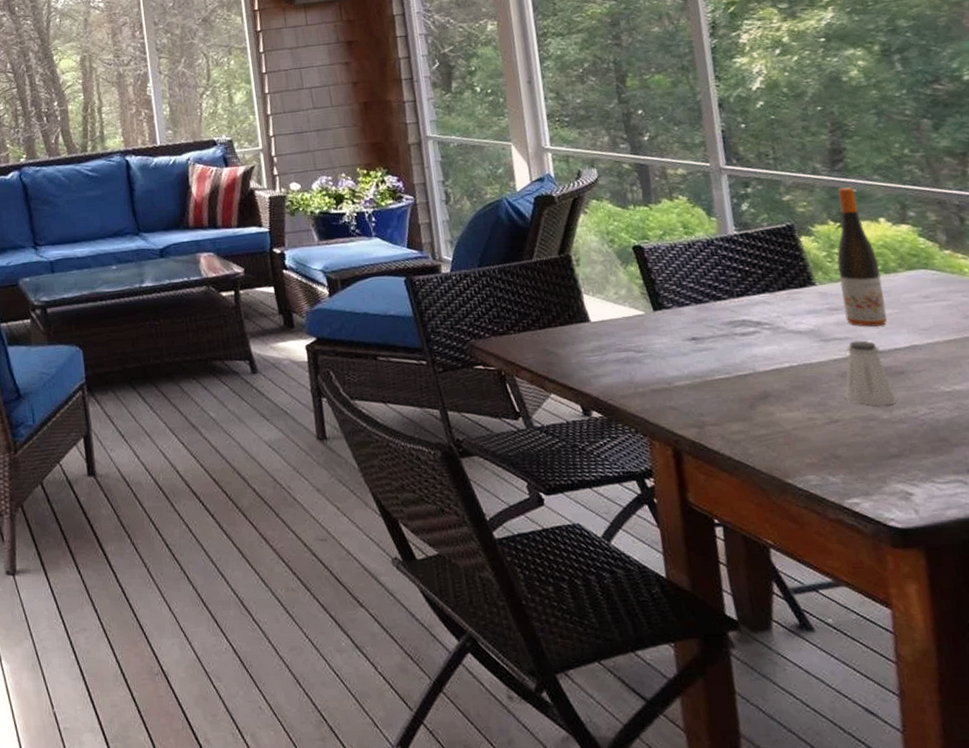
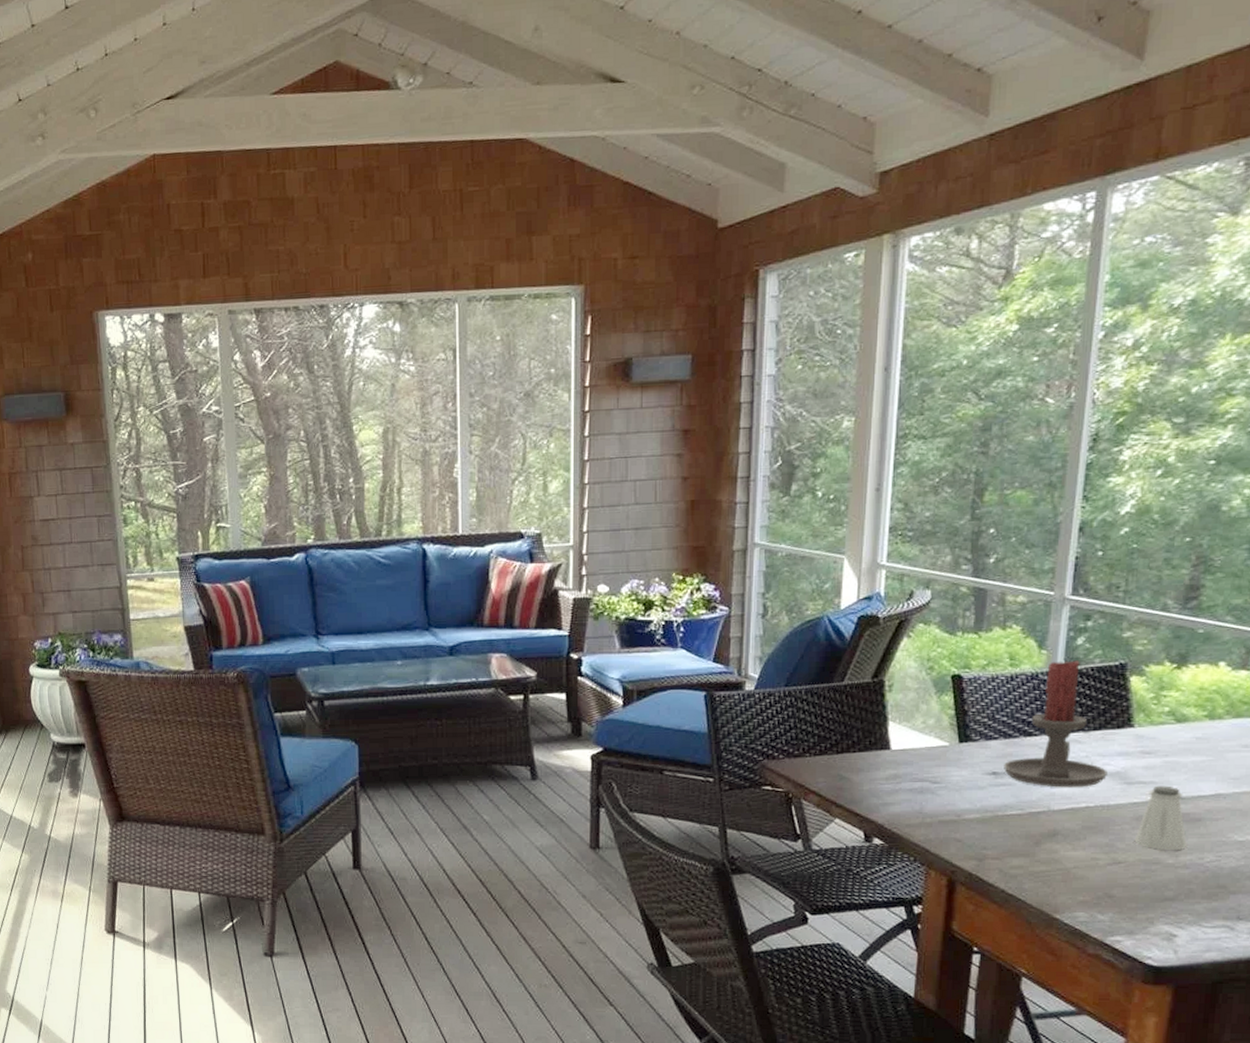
candle holder: none [701,225,802,349] -> present [1004,660,1107,788]
wine bottle: present [837,187,888,327] -> none [1156,627,1206,773]

